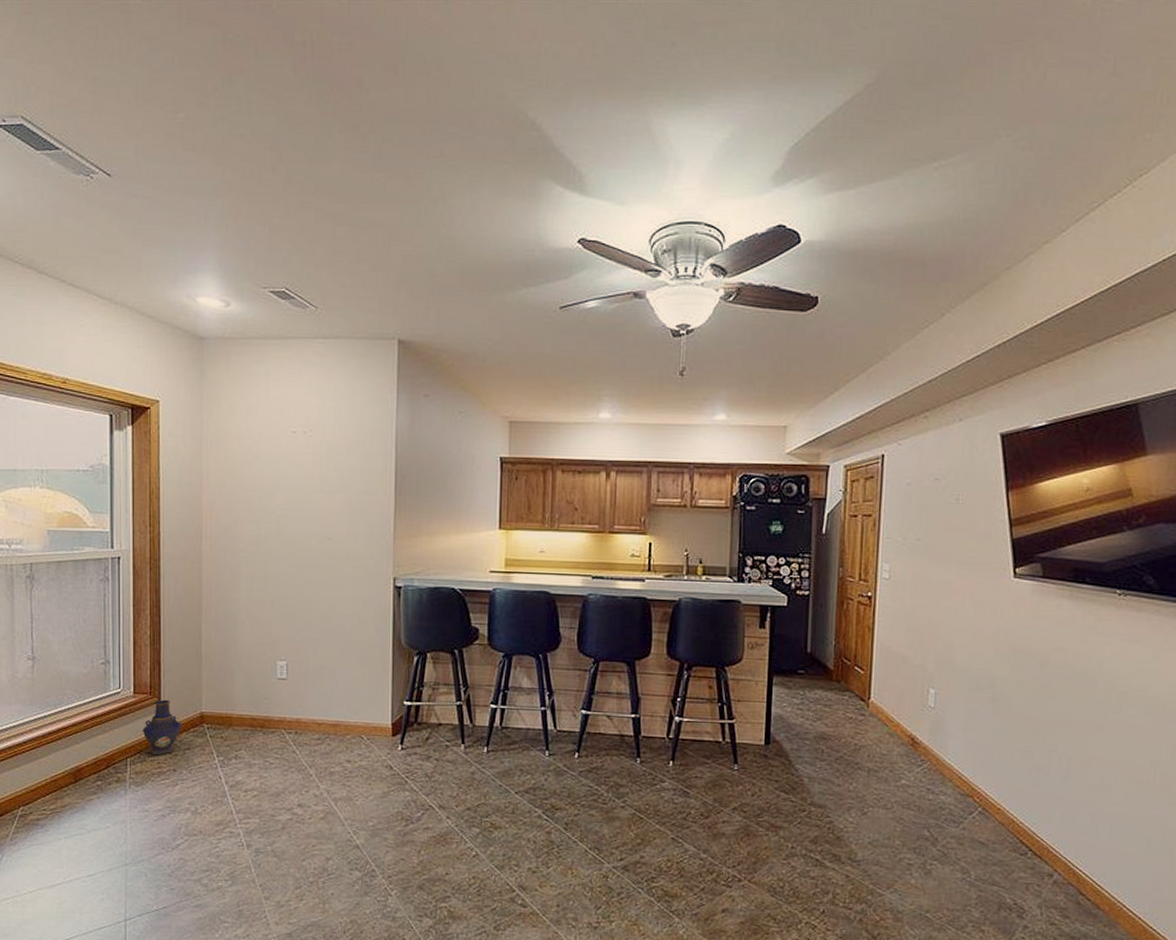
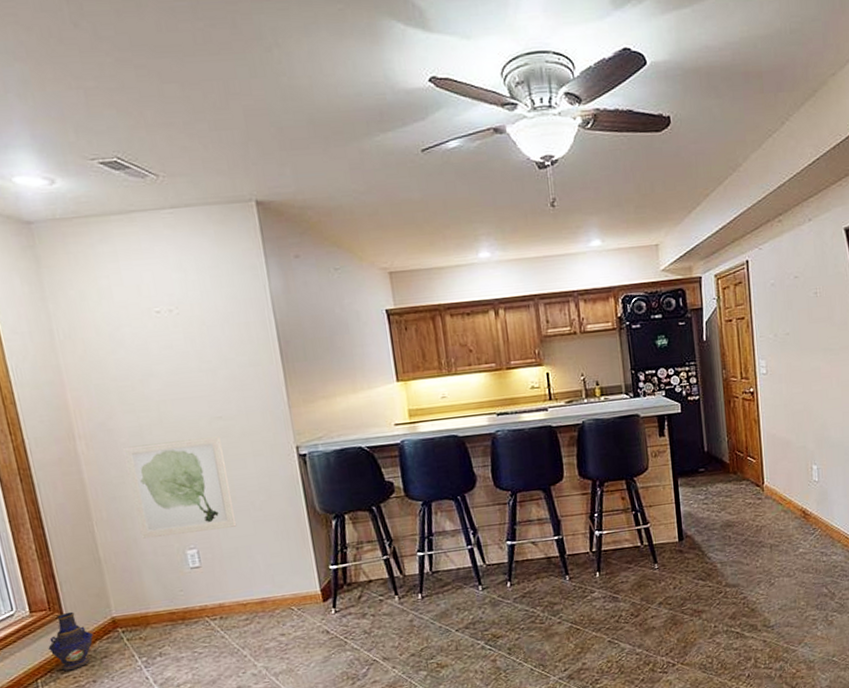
wall art: none [239,553,327,646] -> present [122,436,237,539]

